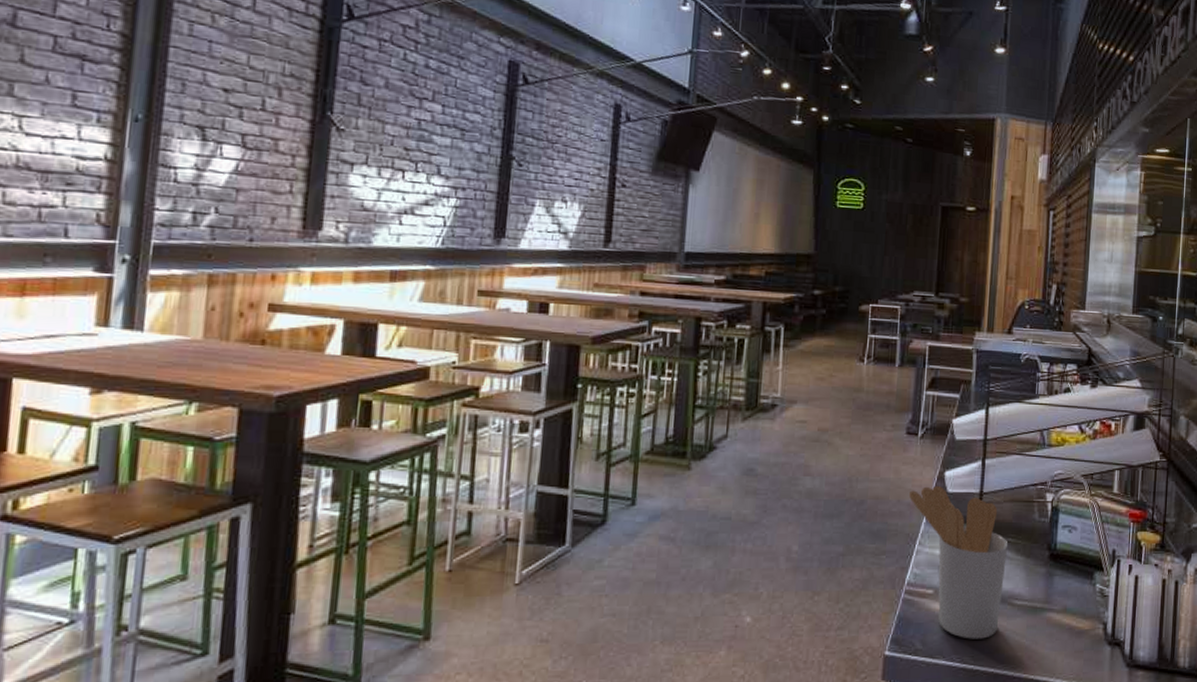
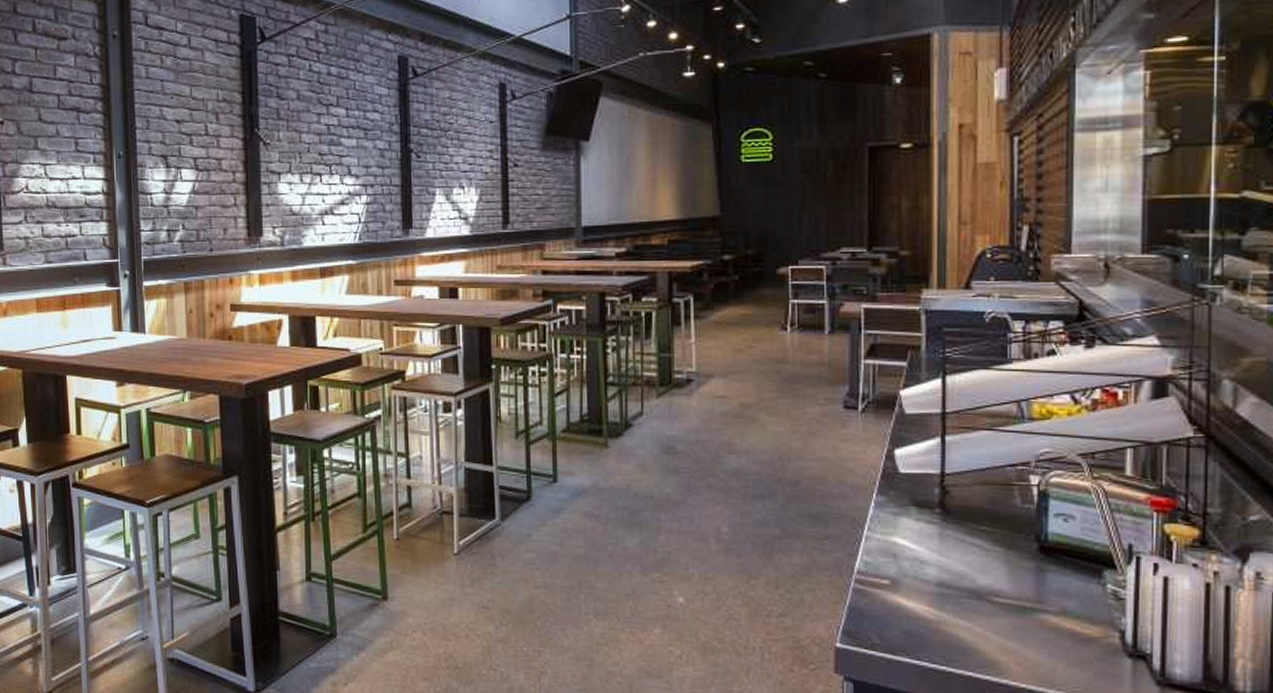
utensil holder: present [909,485,1009,639] -> none [853,465,982,638]

